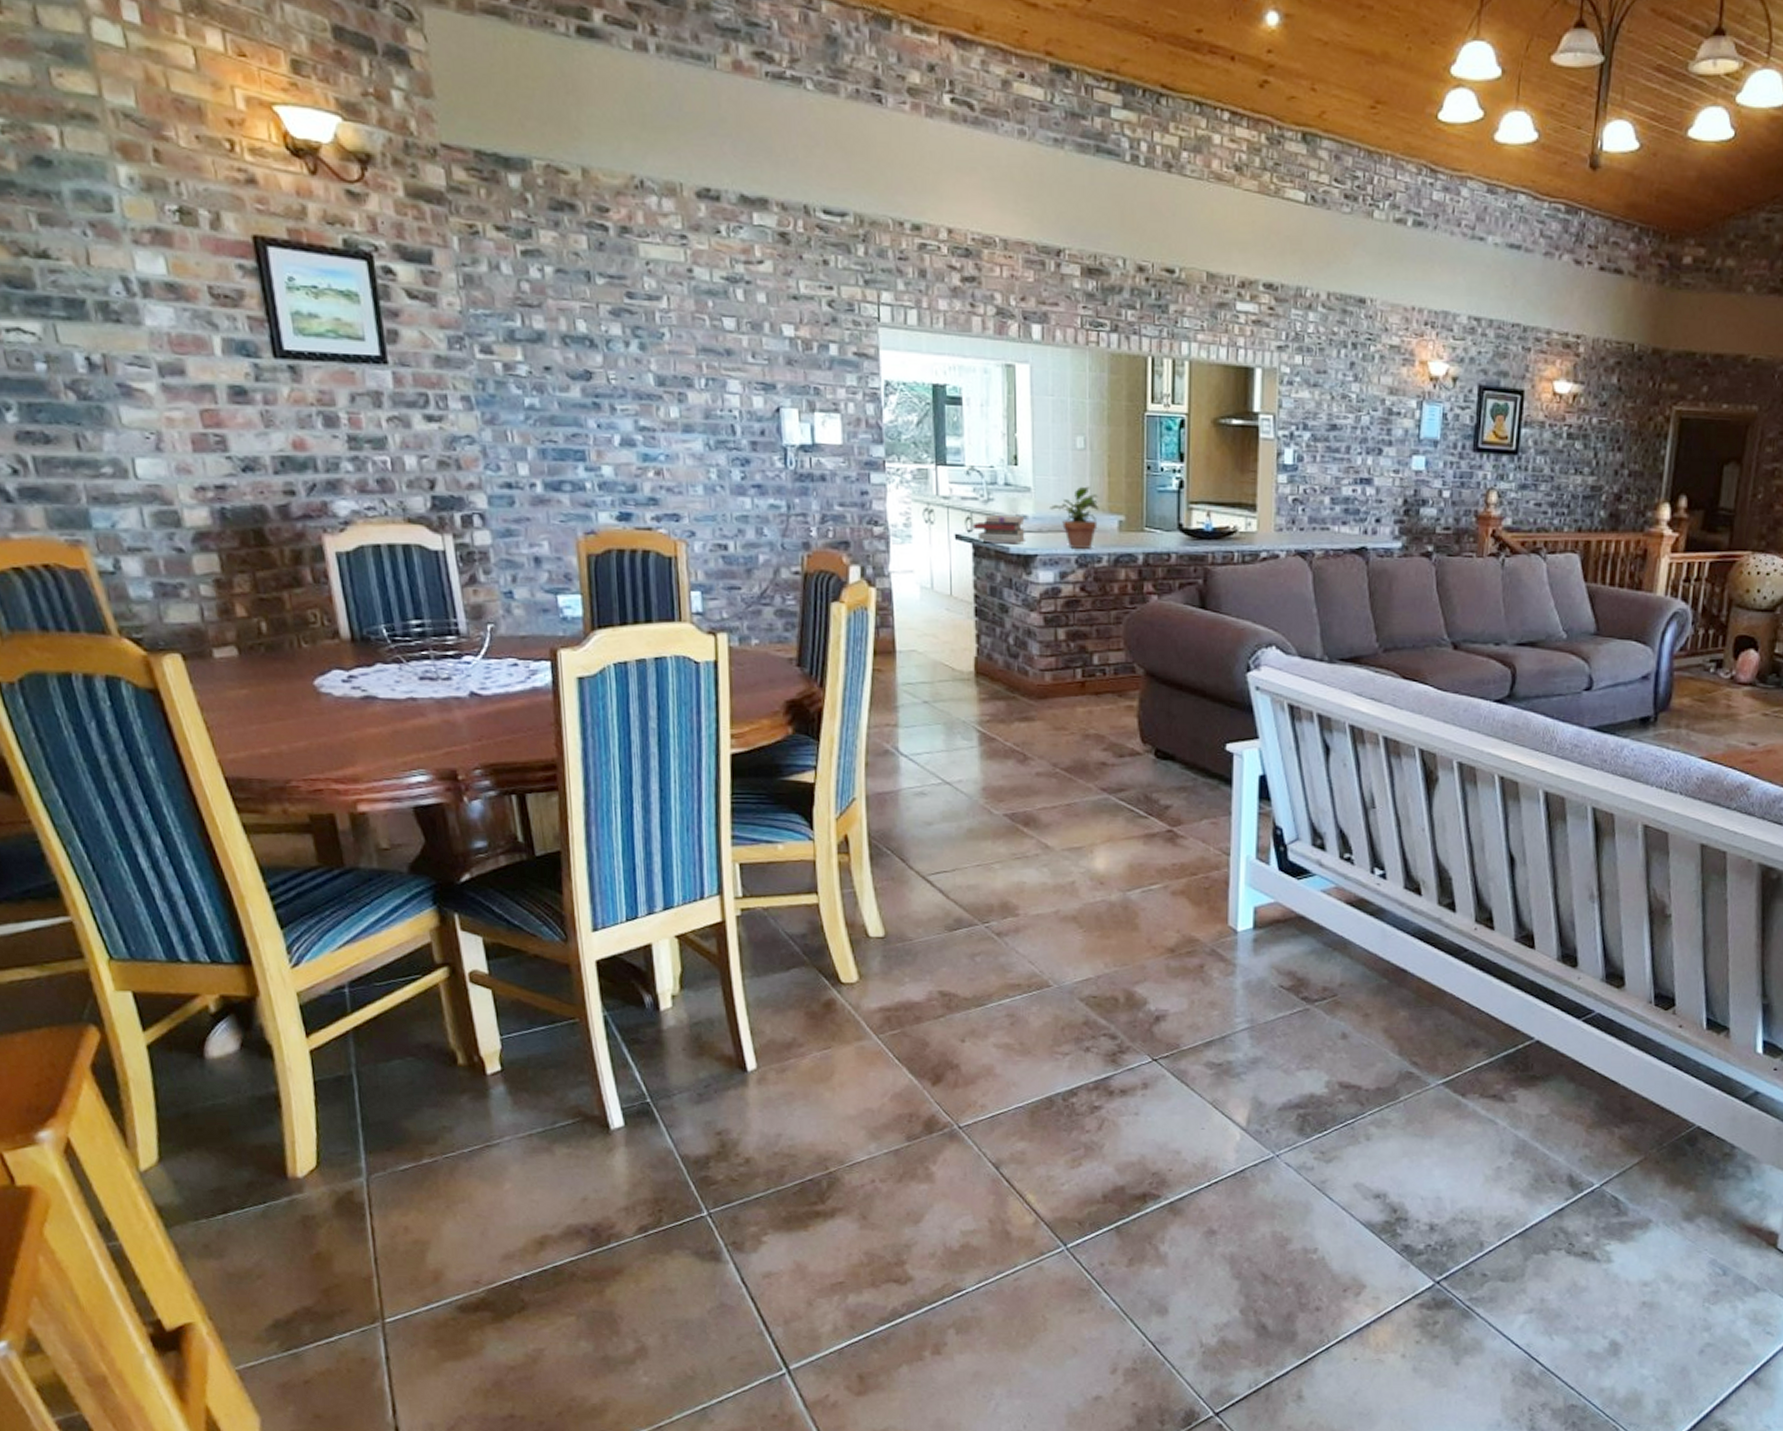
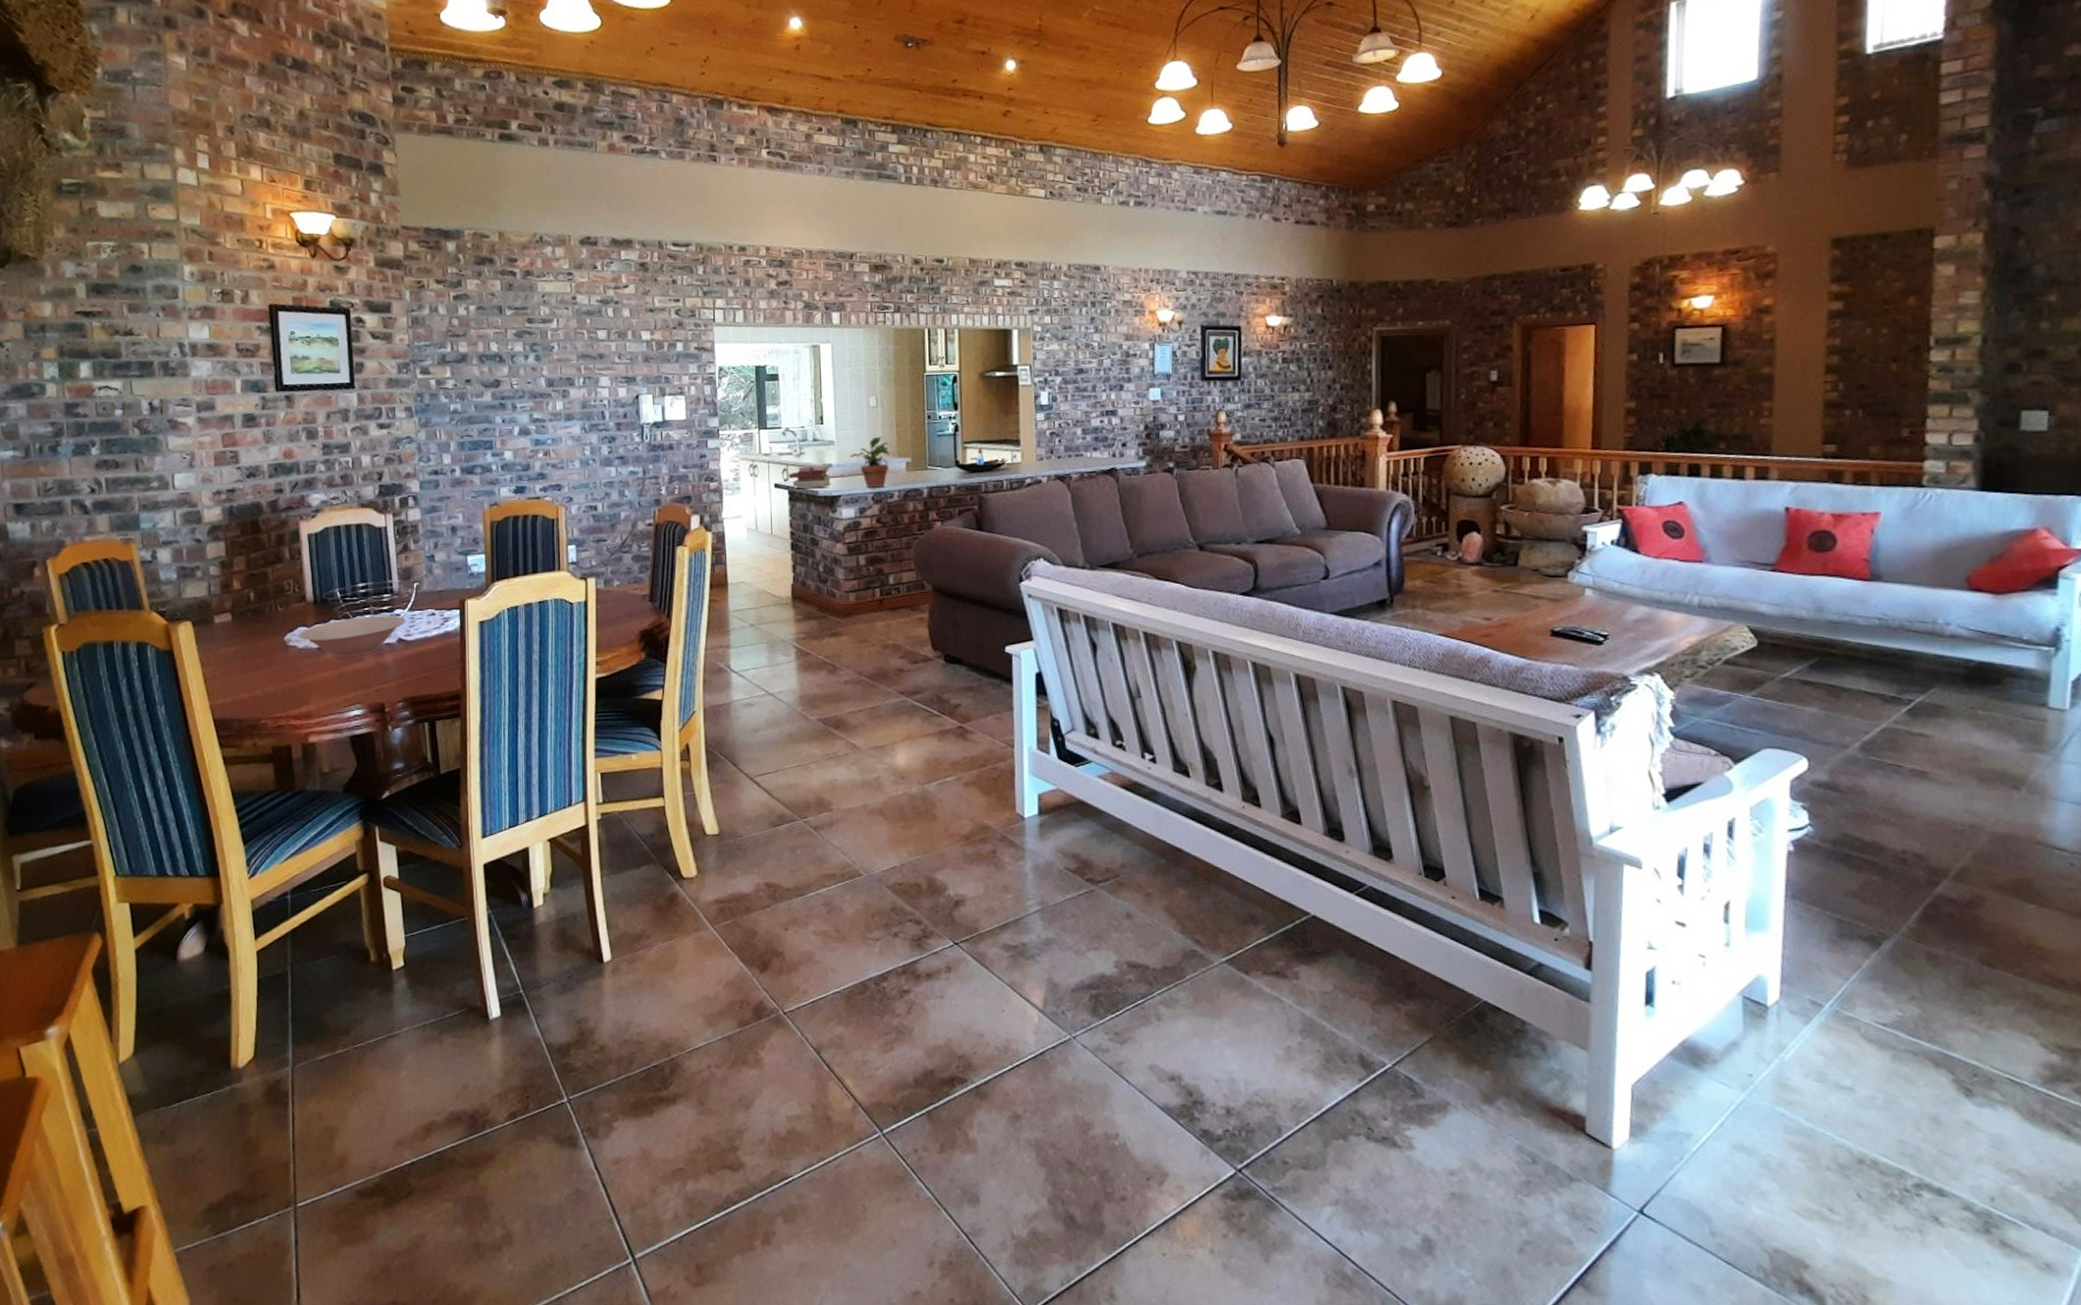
bowl: none [332,662,479,712] -> present [298,615,406,658]

